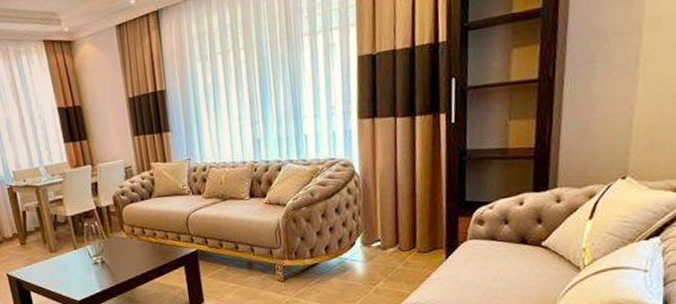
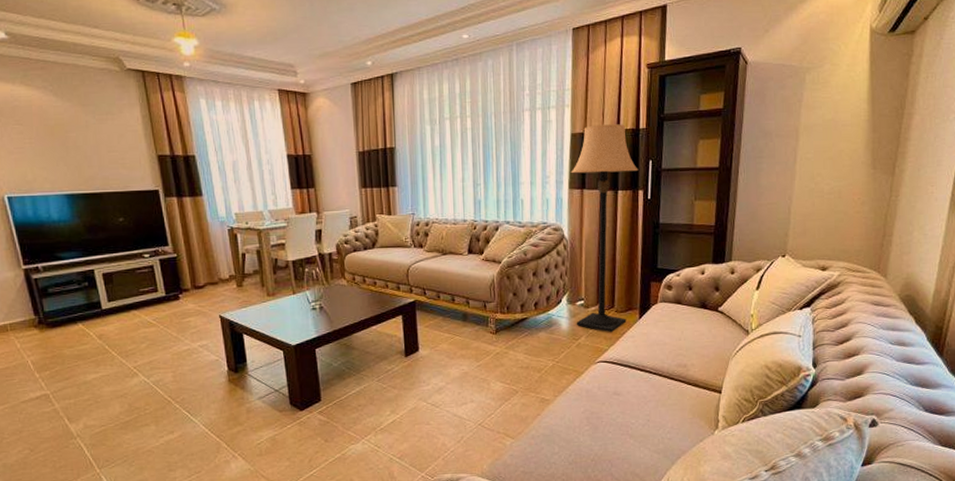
lamp: none [359,39,439,276] -> present [570,124,639,333]

